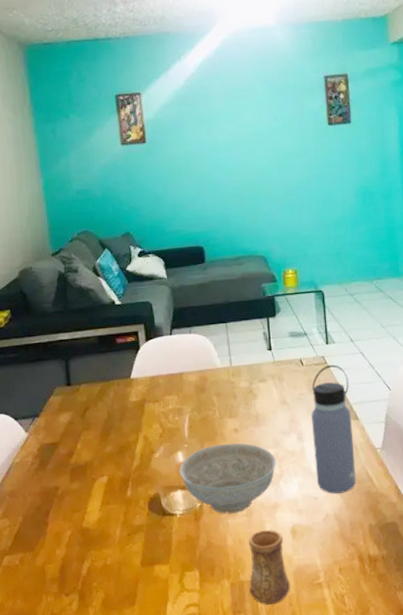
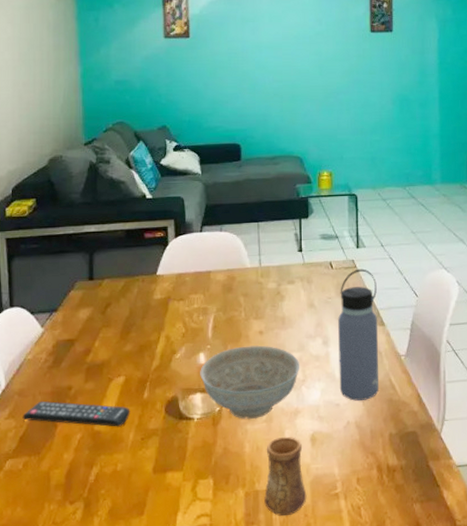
remote control: none [15,501,116,524] -> present [22,401,130,427]

